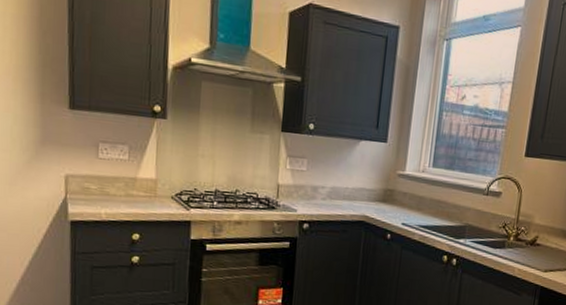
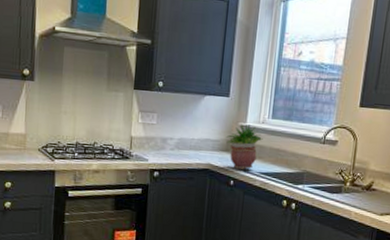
potted plant: none [383,172,423,223] -> present [226,124,263,170]

